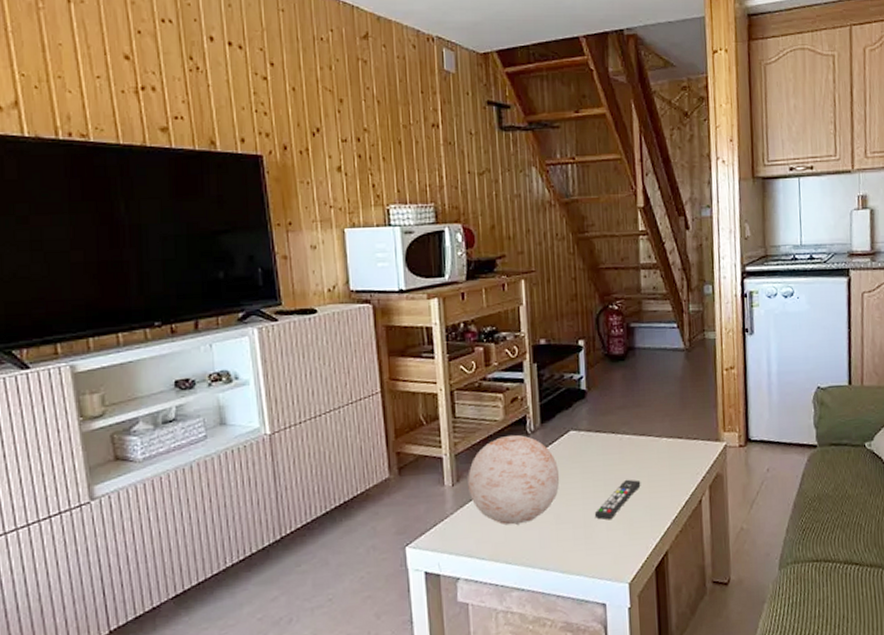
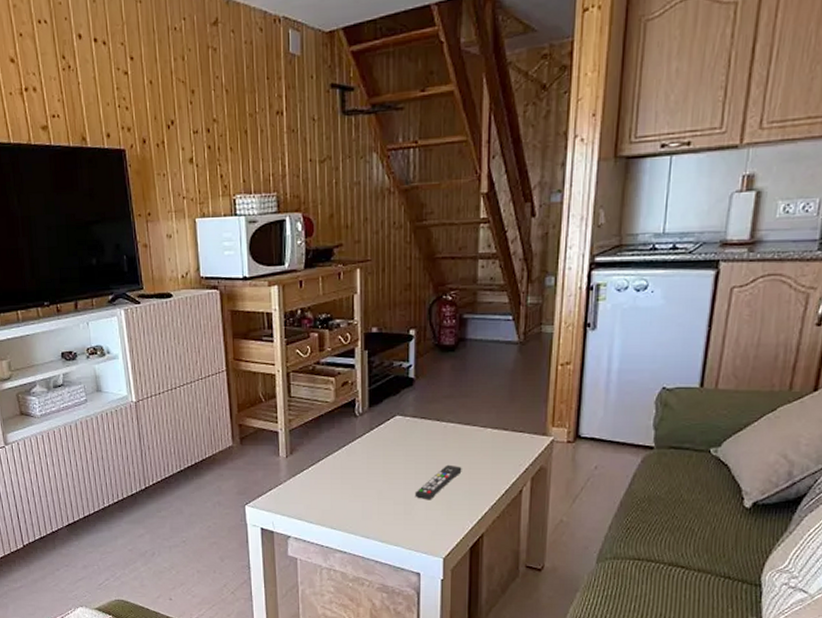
decorative ball: present [468,434,560,525] -> none [300,415,384,496]

